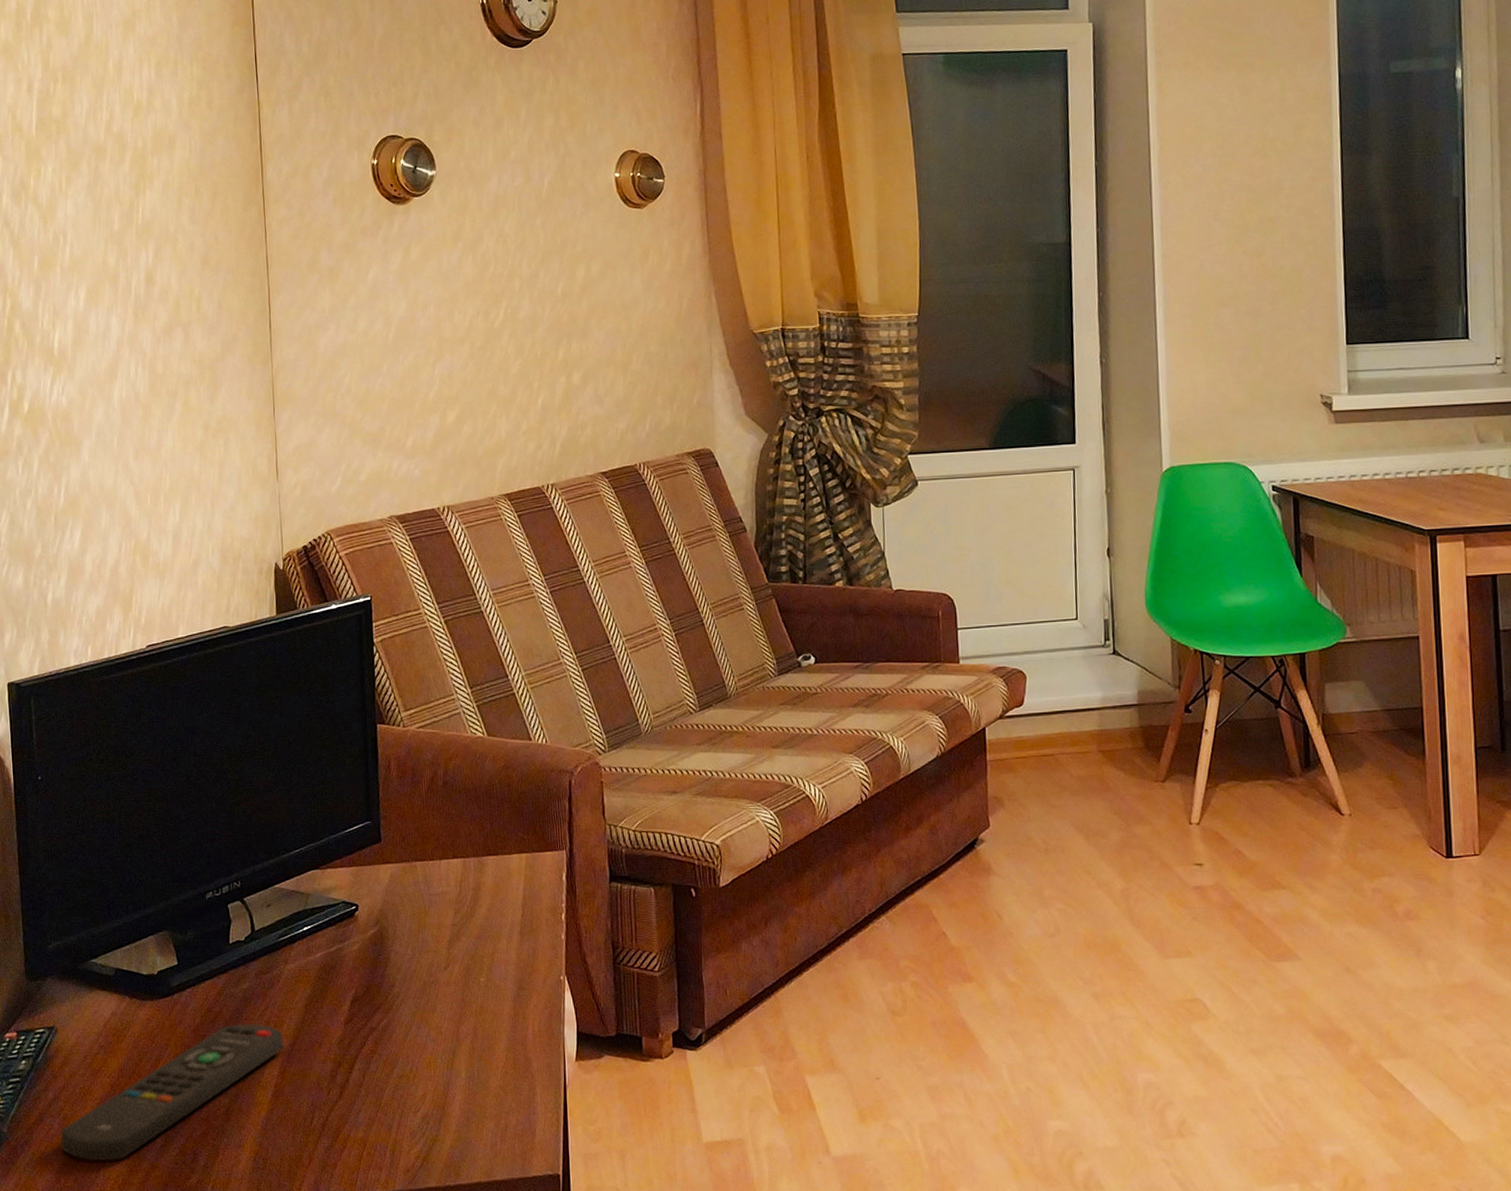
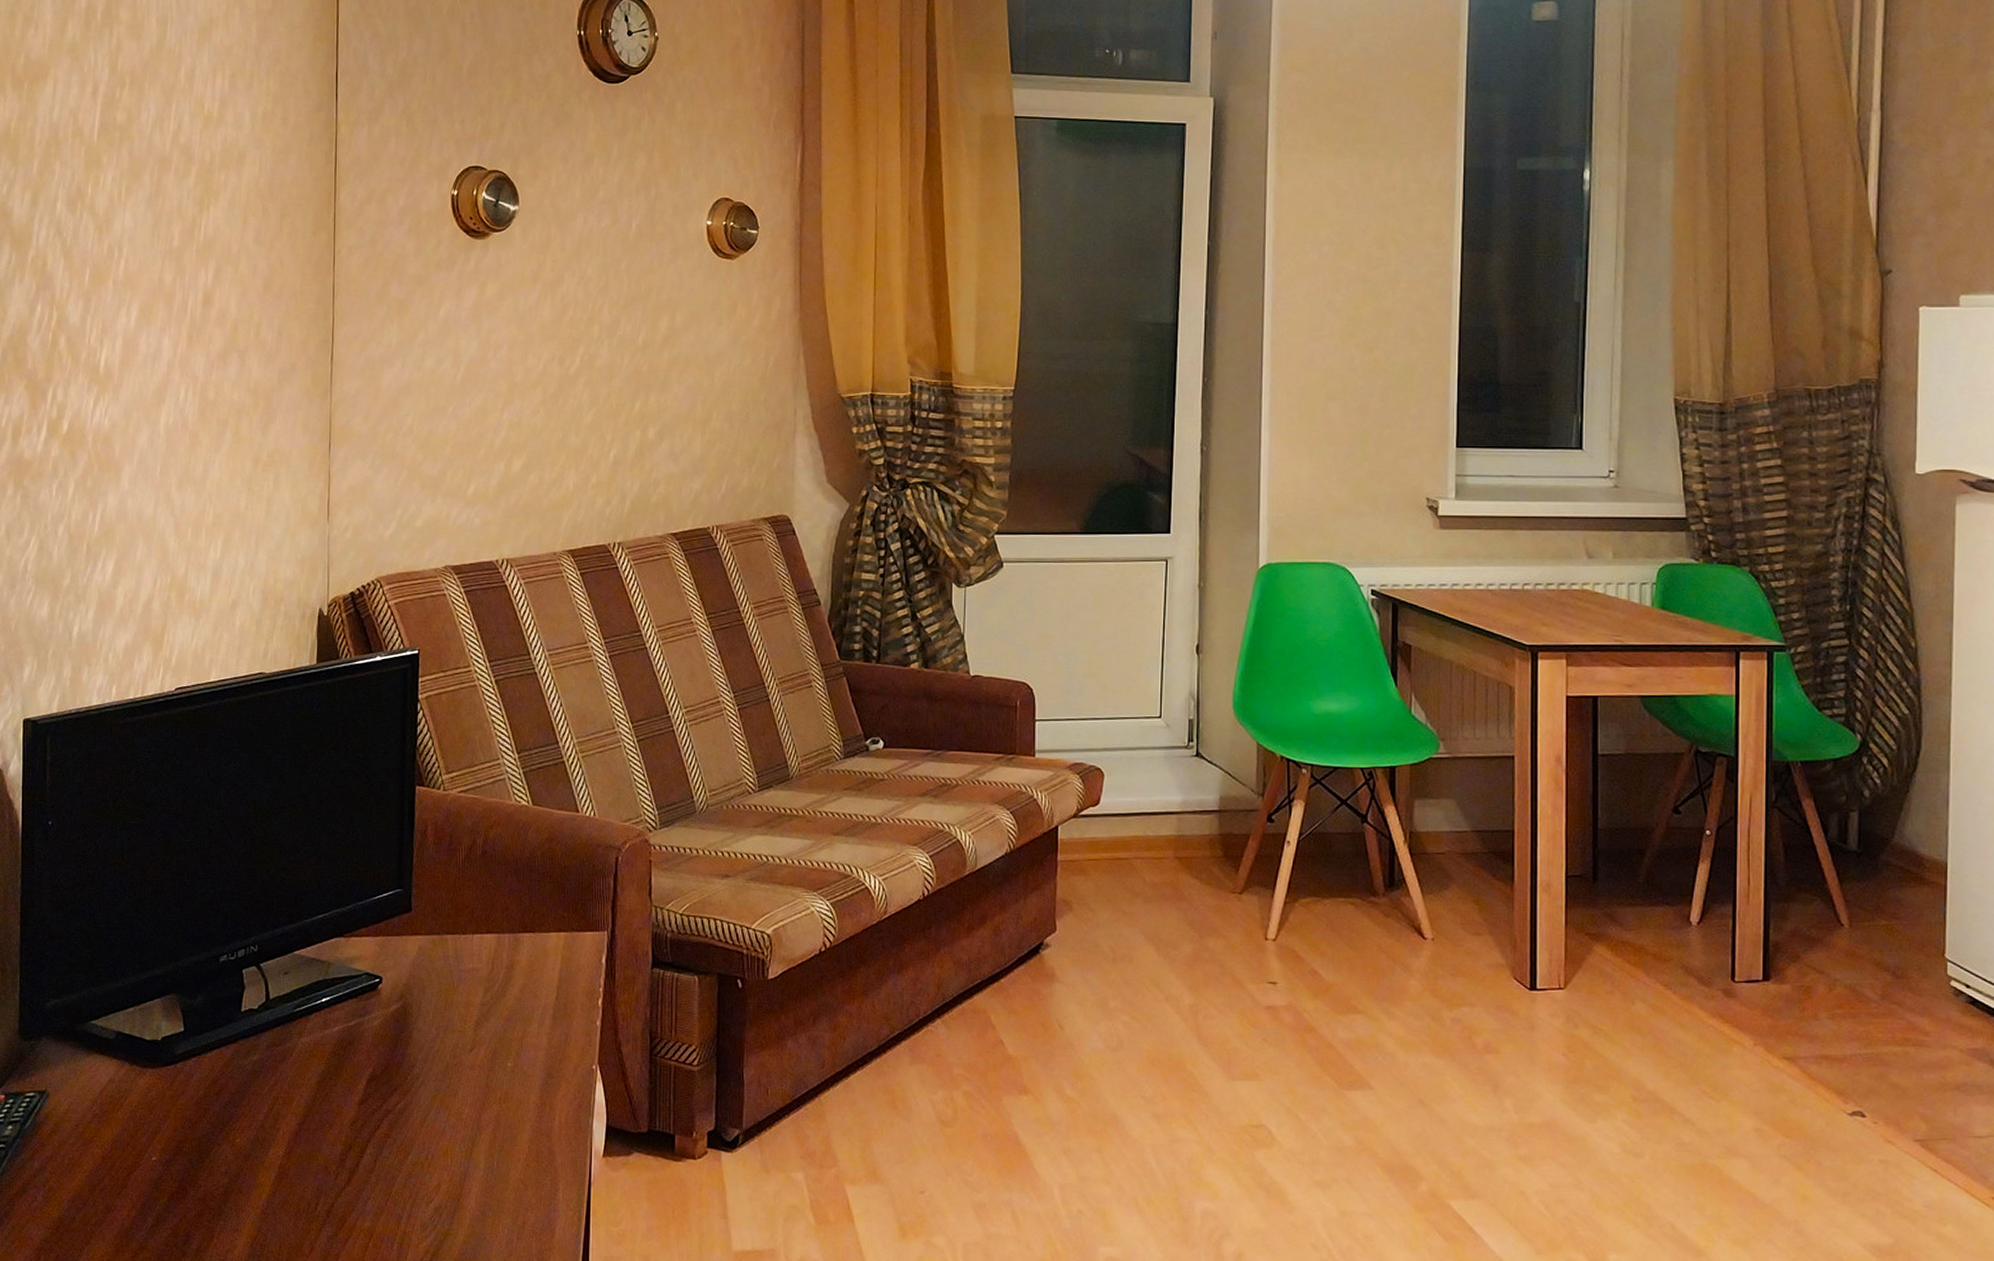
remote control: present [61,1024,284,1161] -> none [43,1098,292,1240]

